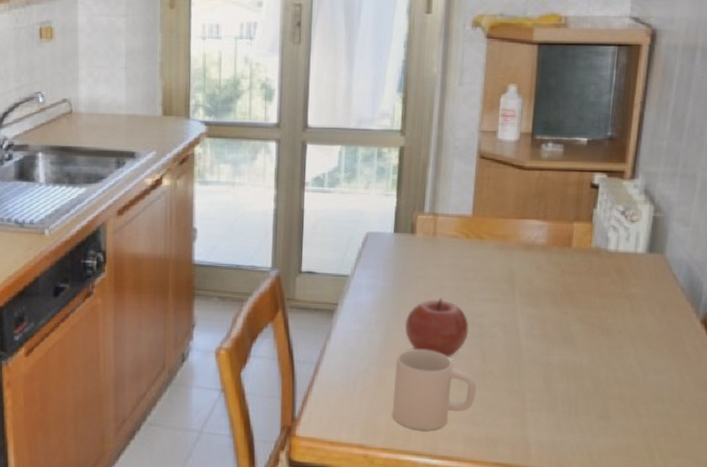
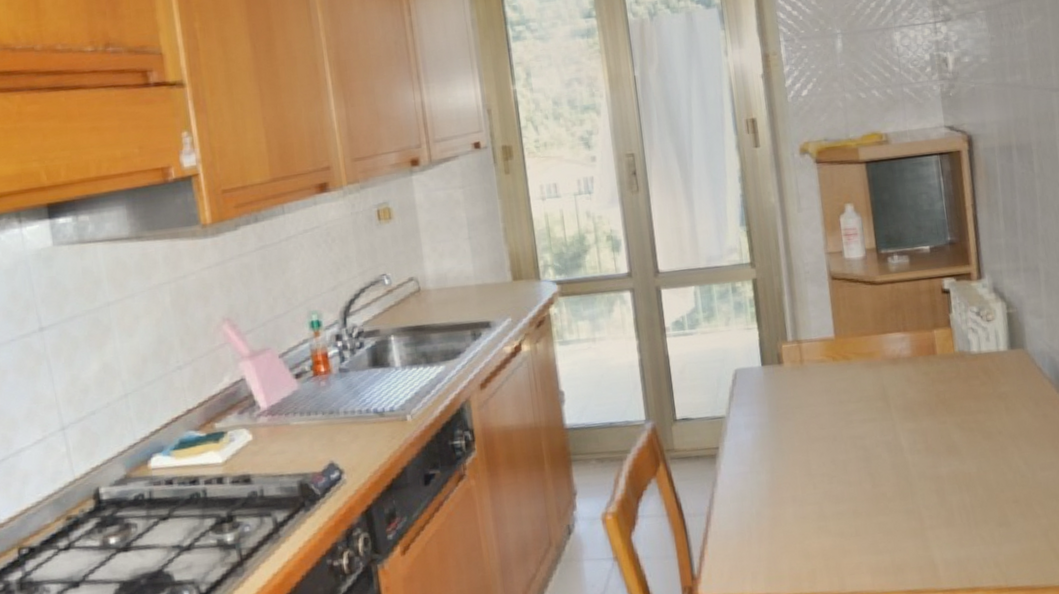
mug: present [392,349,476,431] -> none [786,481,873,569]
fruit: present [405,298,469,357] -> none [788,425,854,486]

